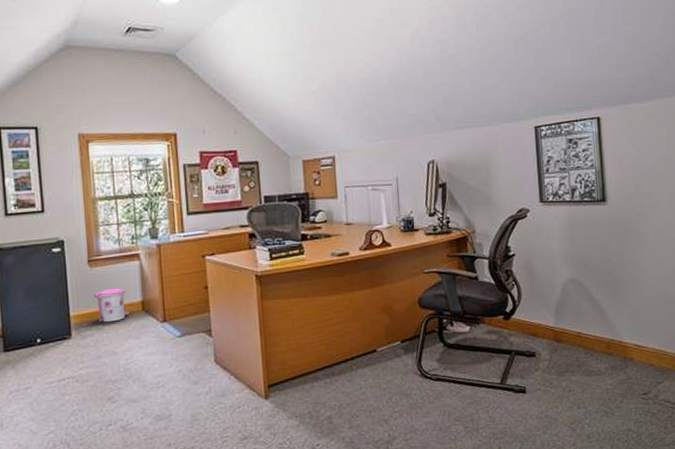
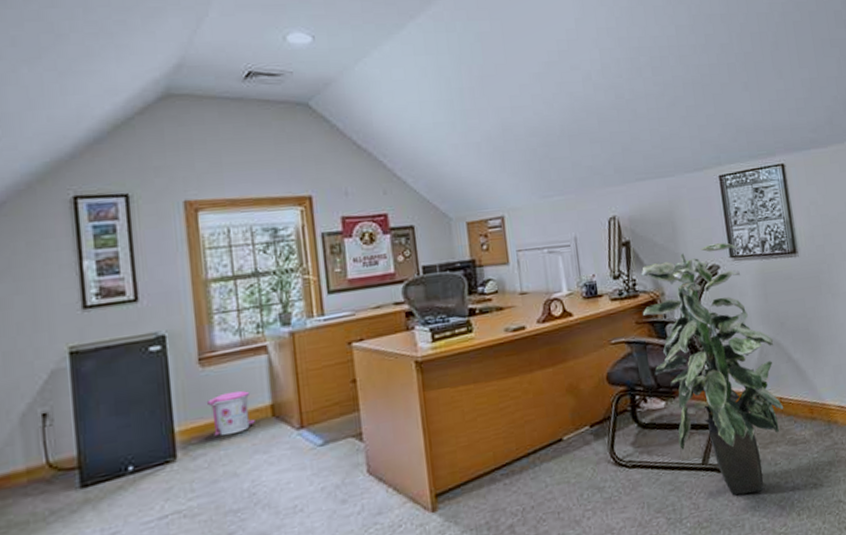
indoor plant: none [453,188,582,414] -> present [640,242,784,496]

